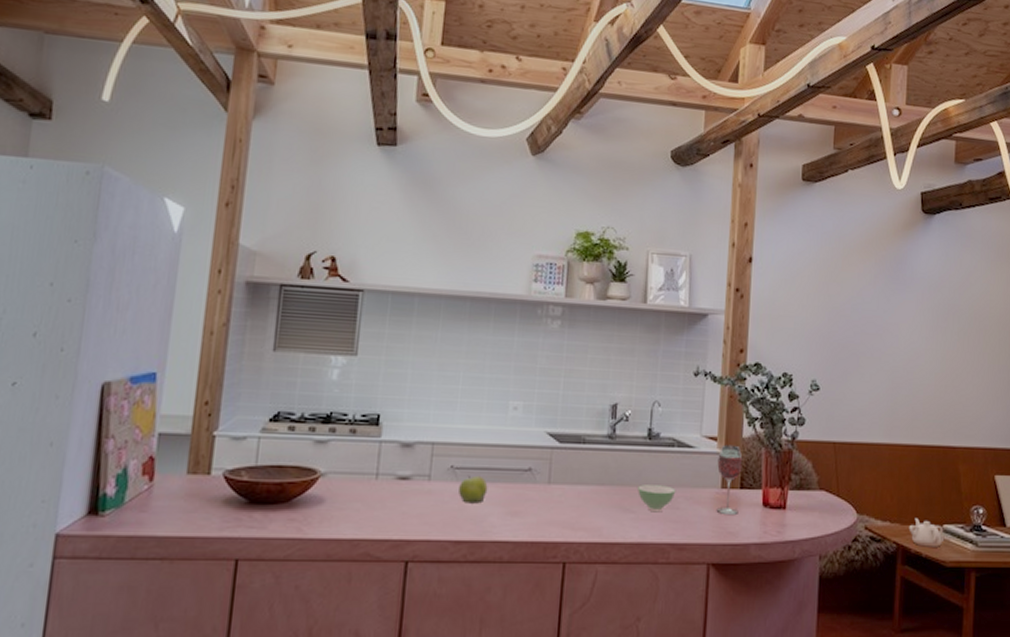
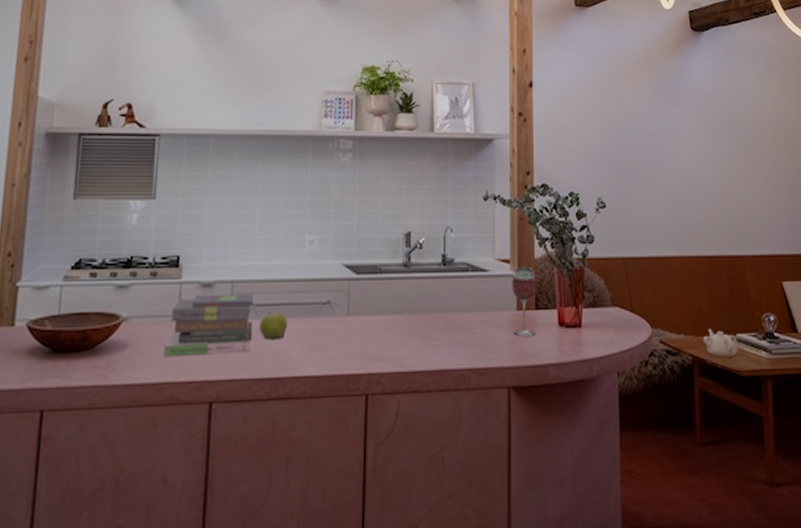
books: none [360,454,454,515] -> present [163,293,253,358]
bowl: present [636,485,676,513] -> none [434,310,473,339]

